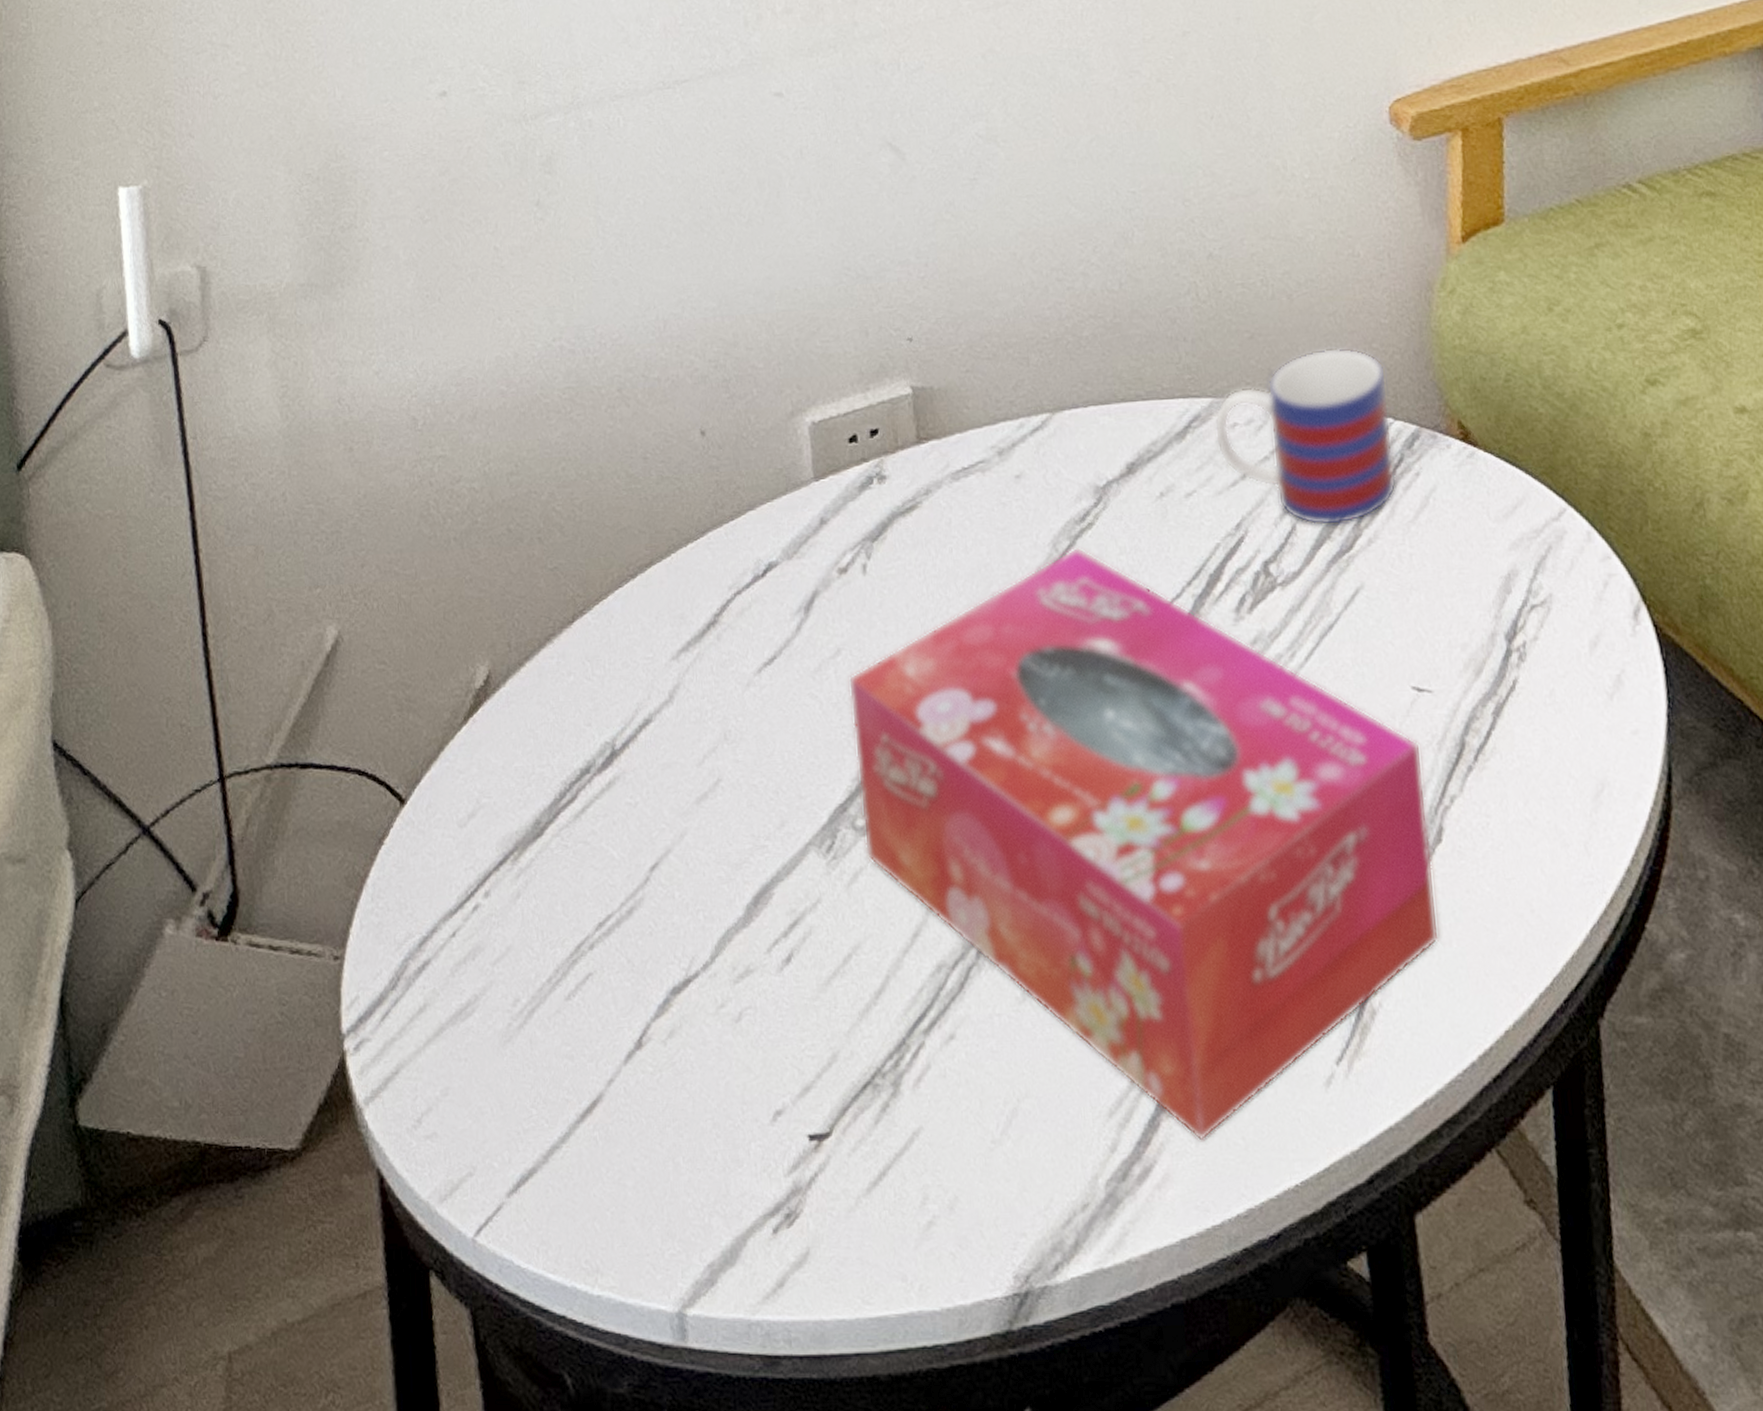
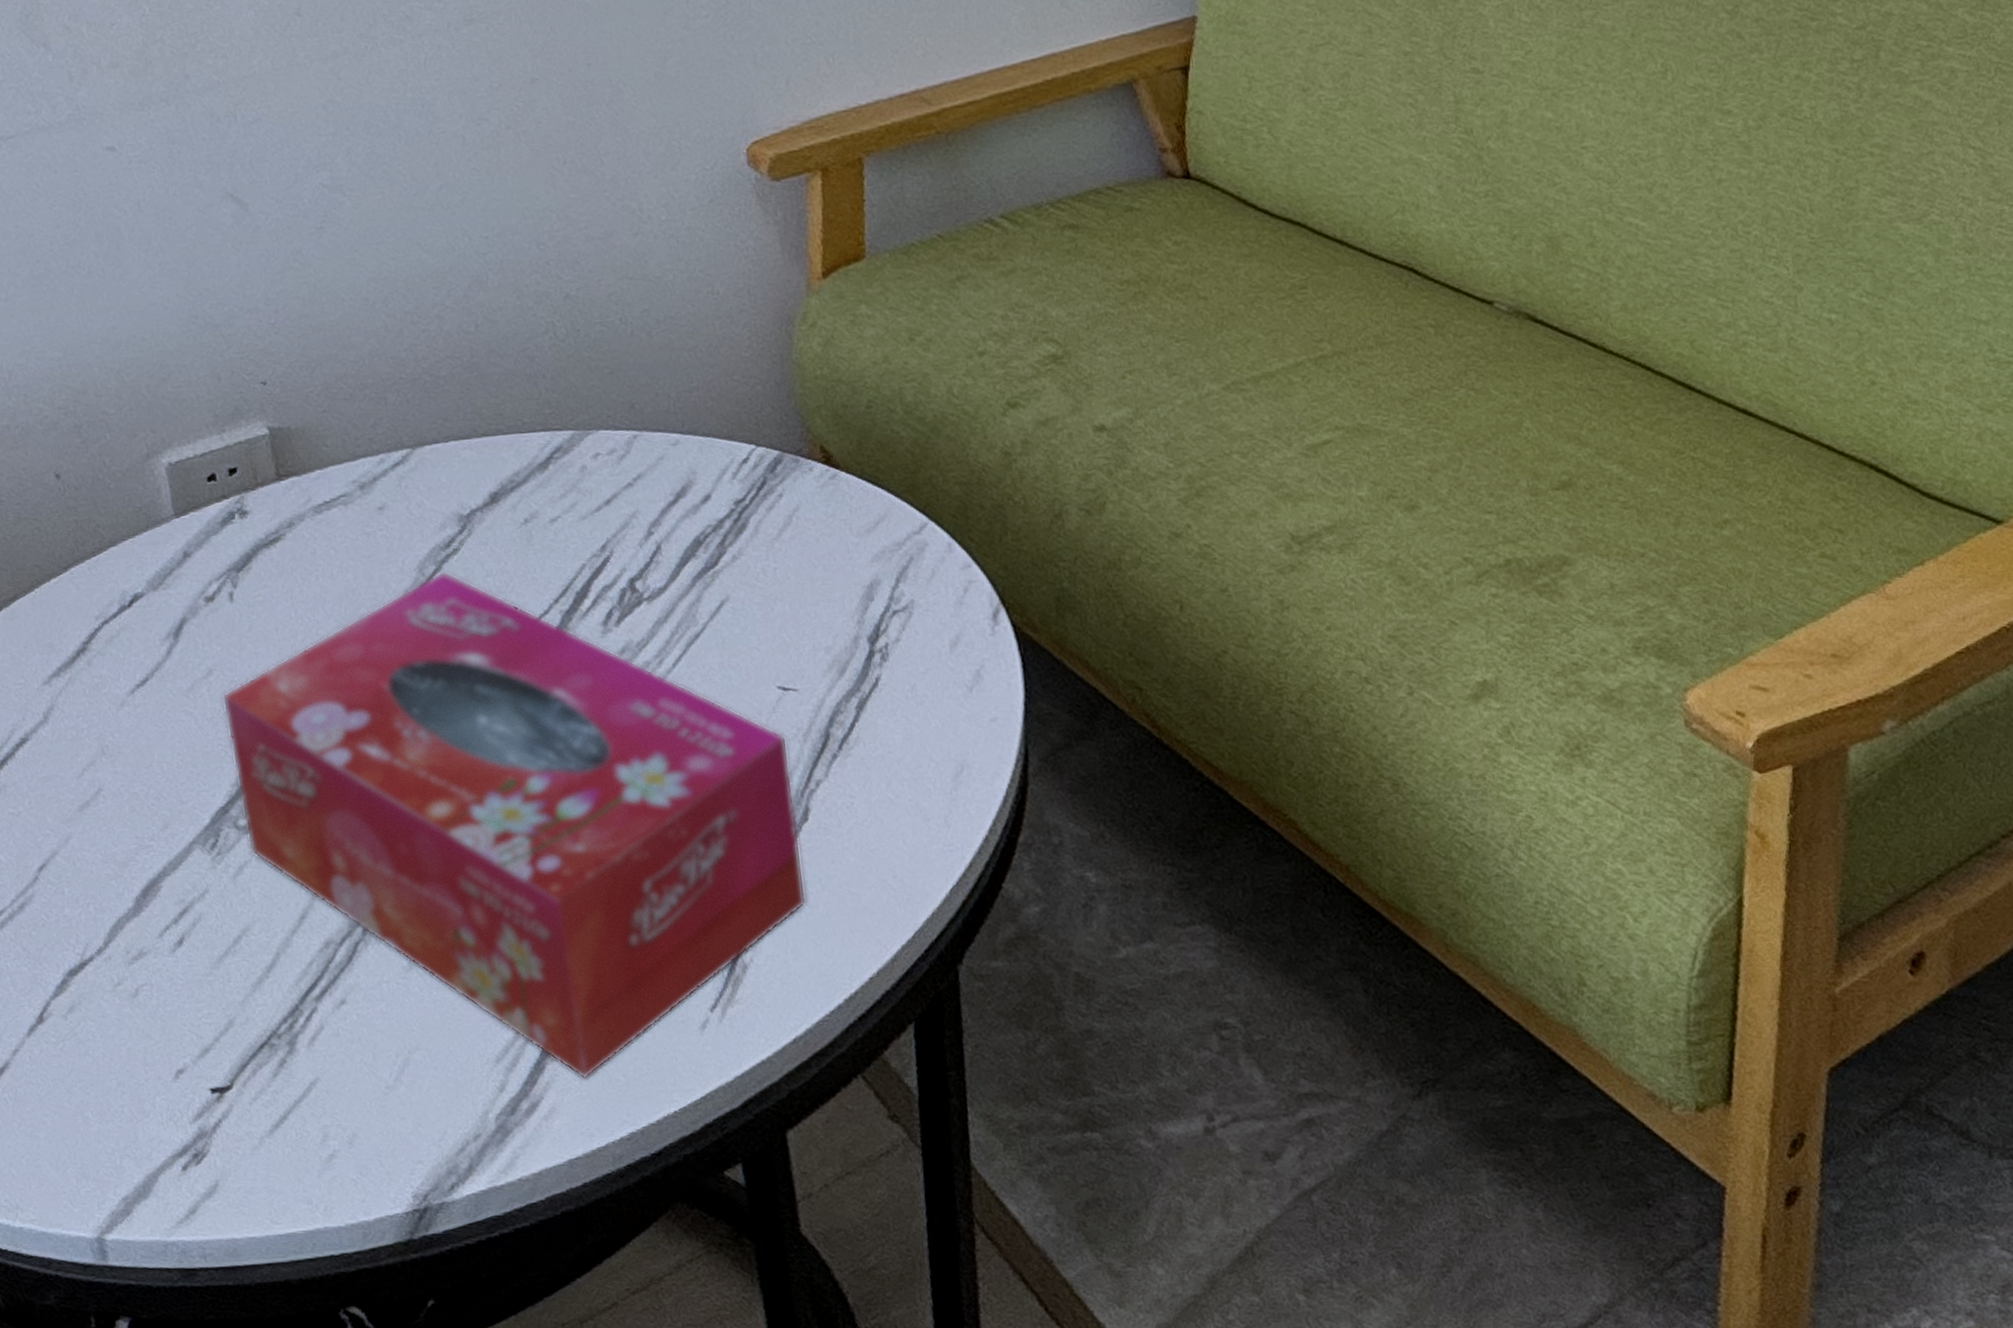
mug: present [1214,347,1397,526] -> none [576,380,760,545]

